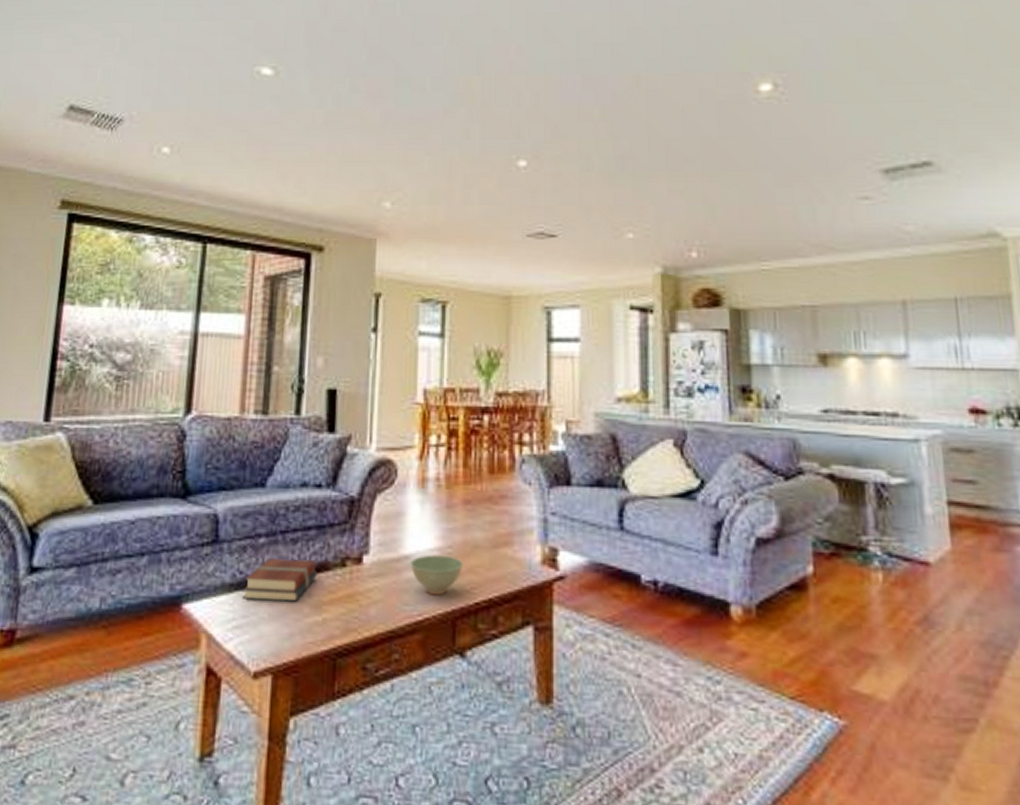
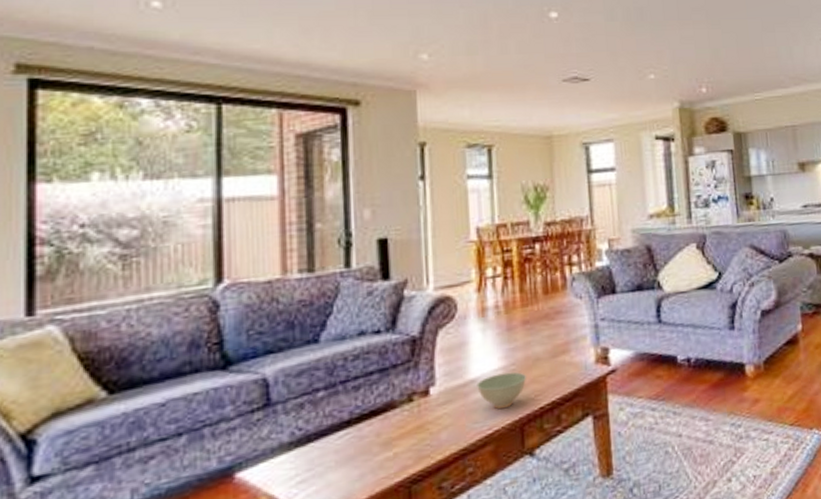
books: present [242,559,318,602] -> none [304,402,385,454]

